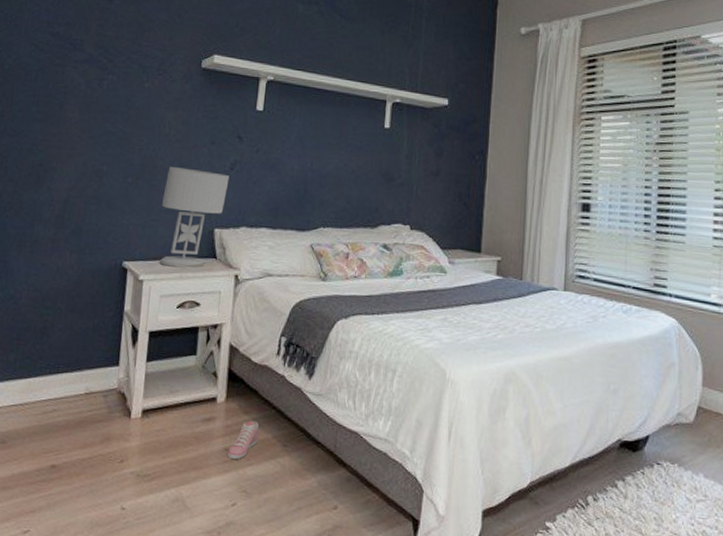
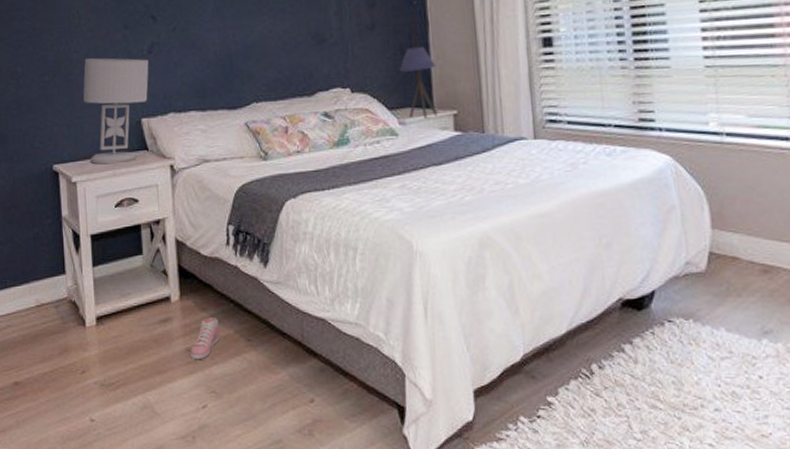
table lamp: none [455,194,489,261] -> present [399,45,438,119]

